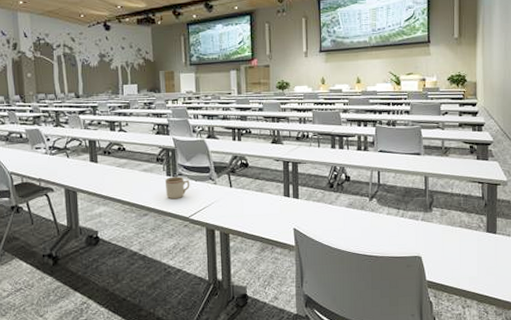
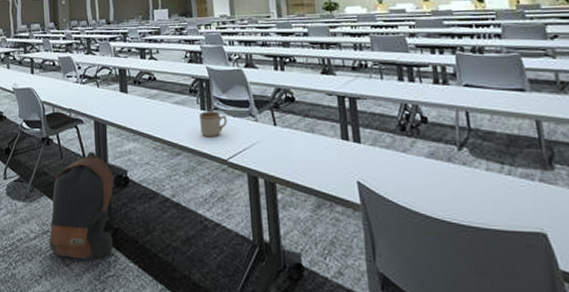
backpack: none [22,216,90,310] -> present [48,151,119,260]

